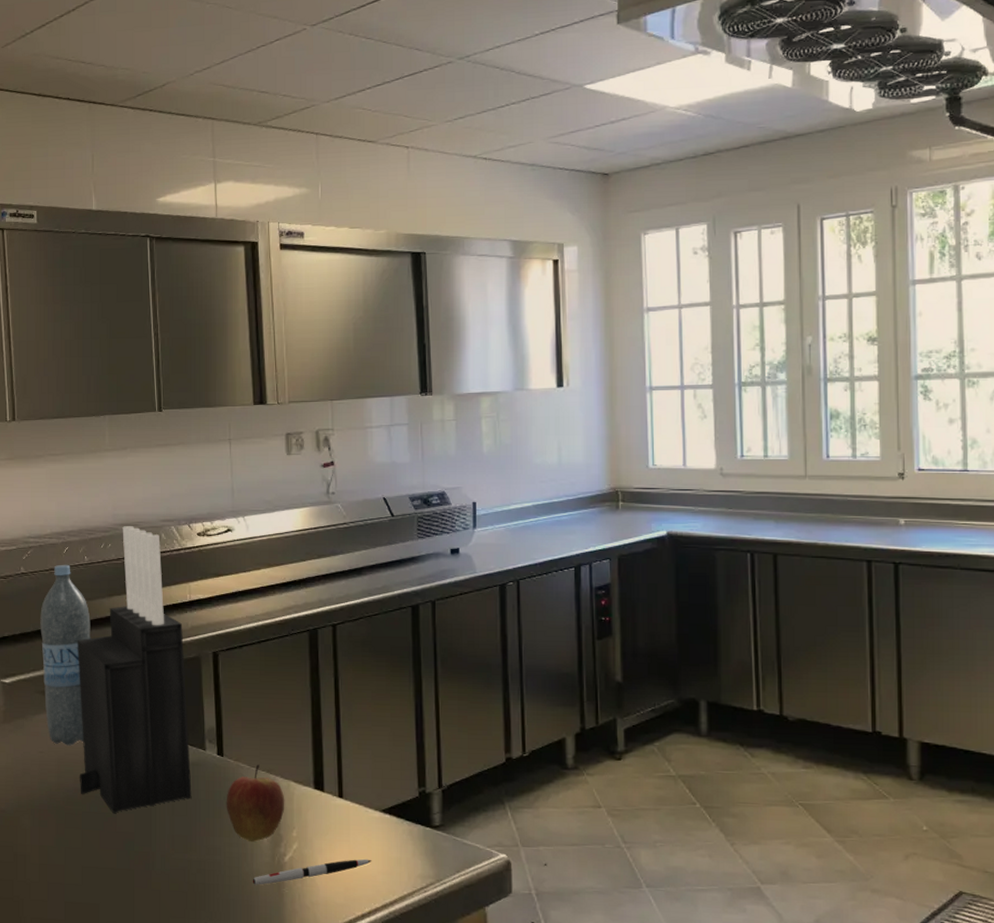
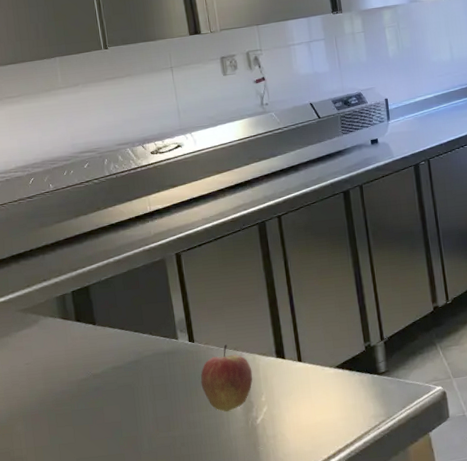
water bottle: present [40,564,91,746] -> none [13,193,67,355]
knife block: present [77,526,192,813] -> none [50,152,170,407]
pen: present [252,858,372,885] -> none [230,409,332,448]

